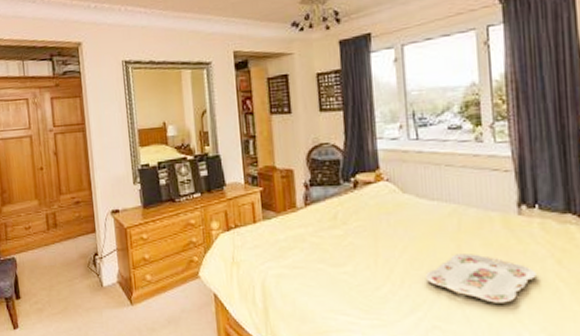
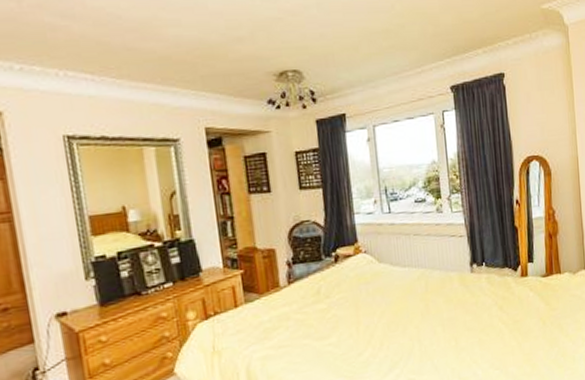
serving tray: present [426,254,536,303] -> none [401,310,486,351]

